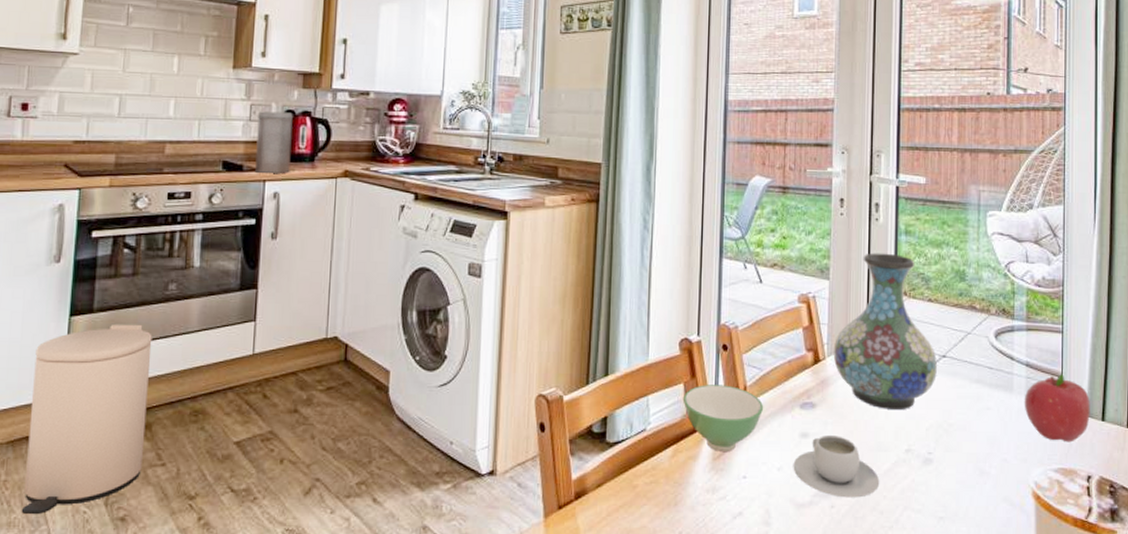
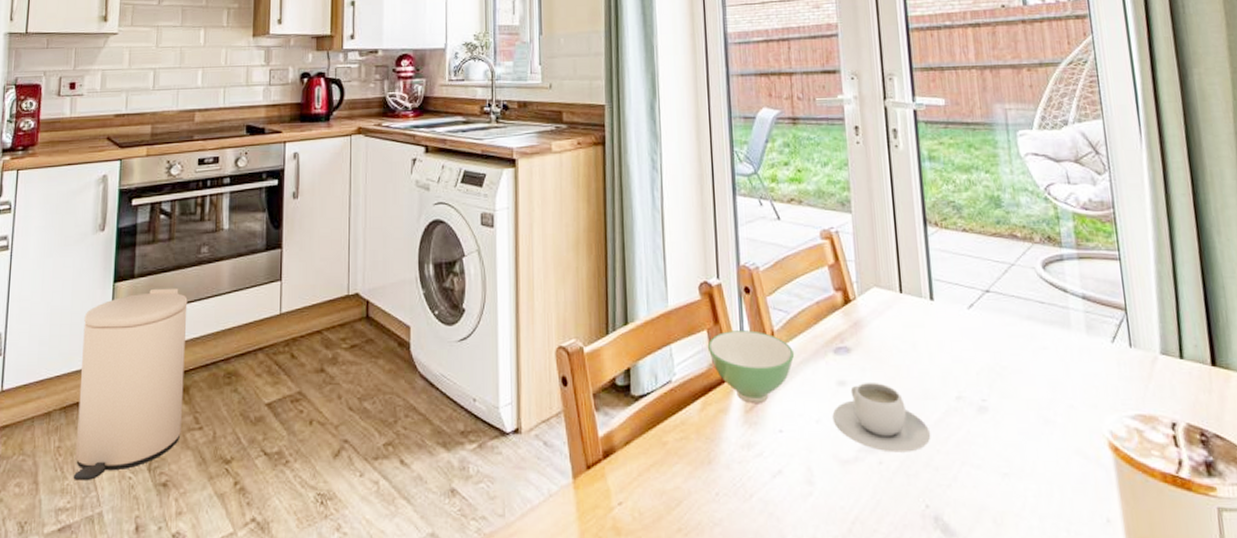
canister: present [254,111,293,174] -> none [275,75,308,136]
vase: present [833,253,937,409] -> none [863,181,982,352]
fruit: present [1024,374,1090,442] -> none [1085,306,1166,385]

